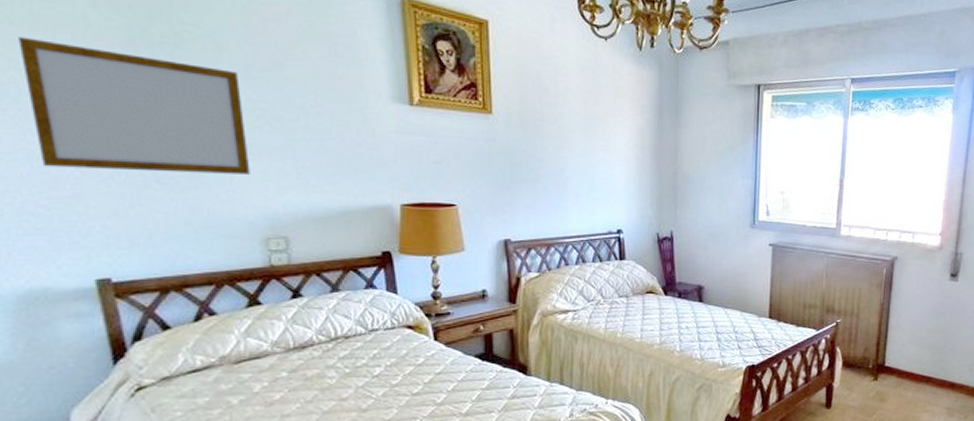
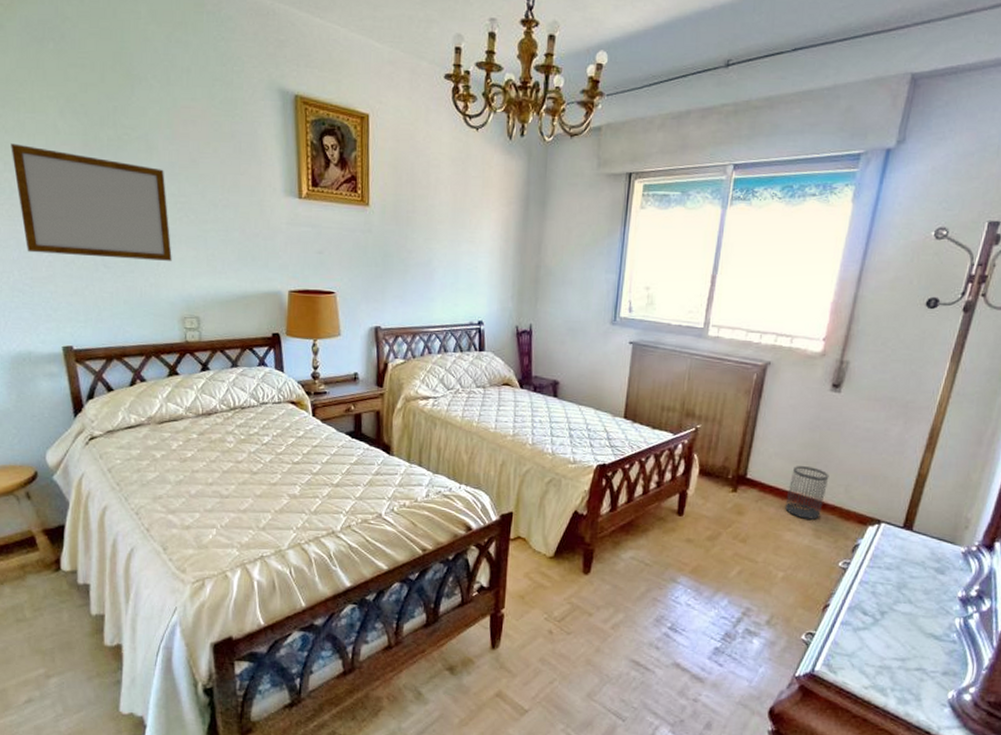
wastebasket: none [921,350,955,399] -> present [785,466,829,520]

